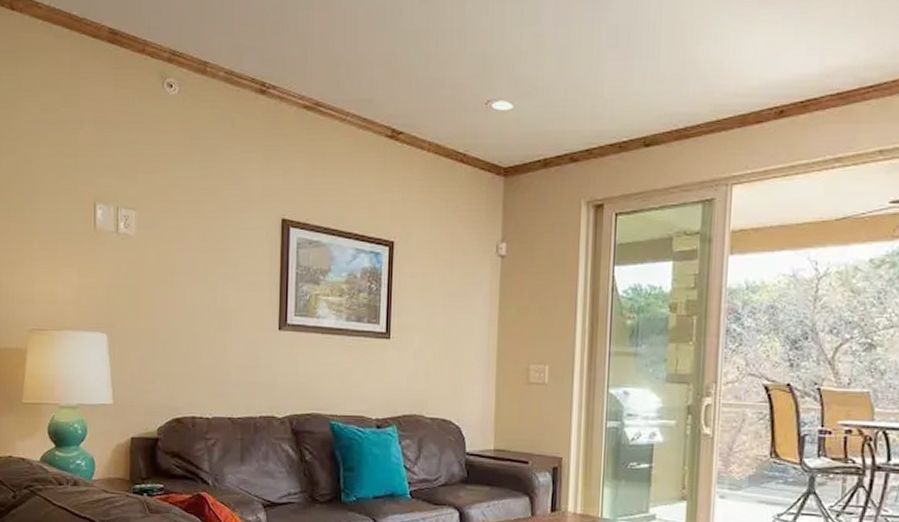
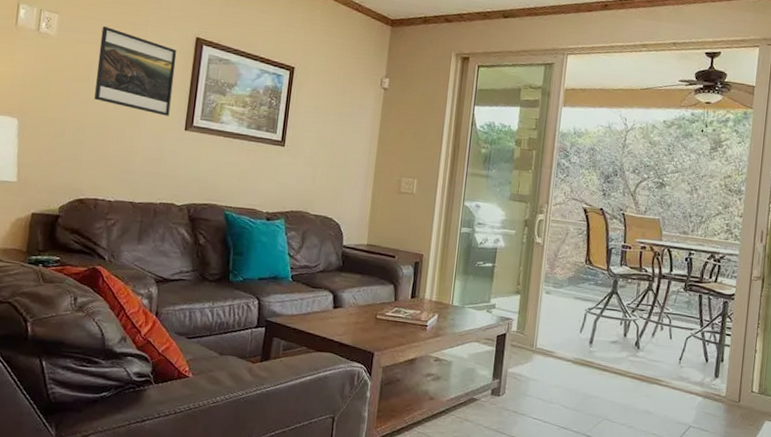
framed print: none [180,219,263,315] -> present [94,26,177,116]

